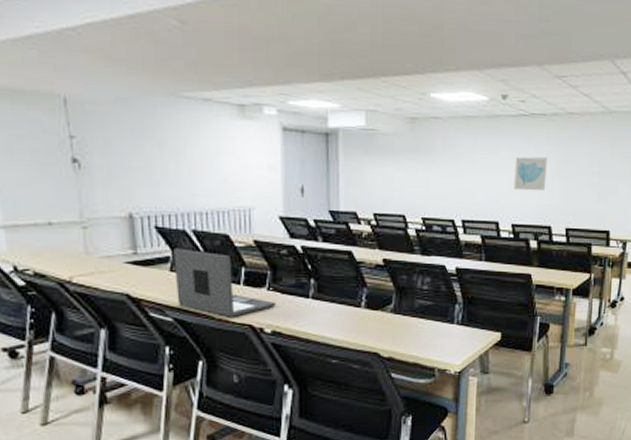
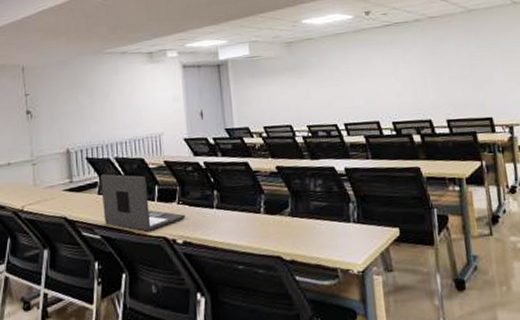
wall art: present [514,156,547,191] -> none [386,58,420,91]

